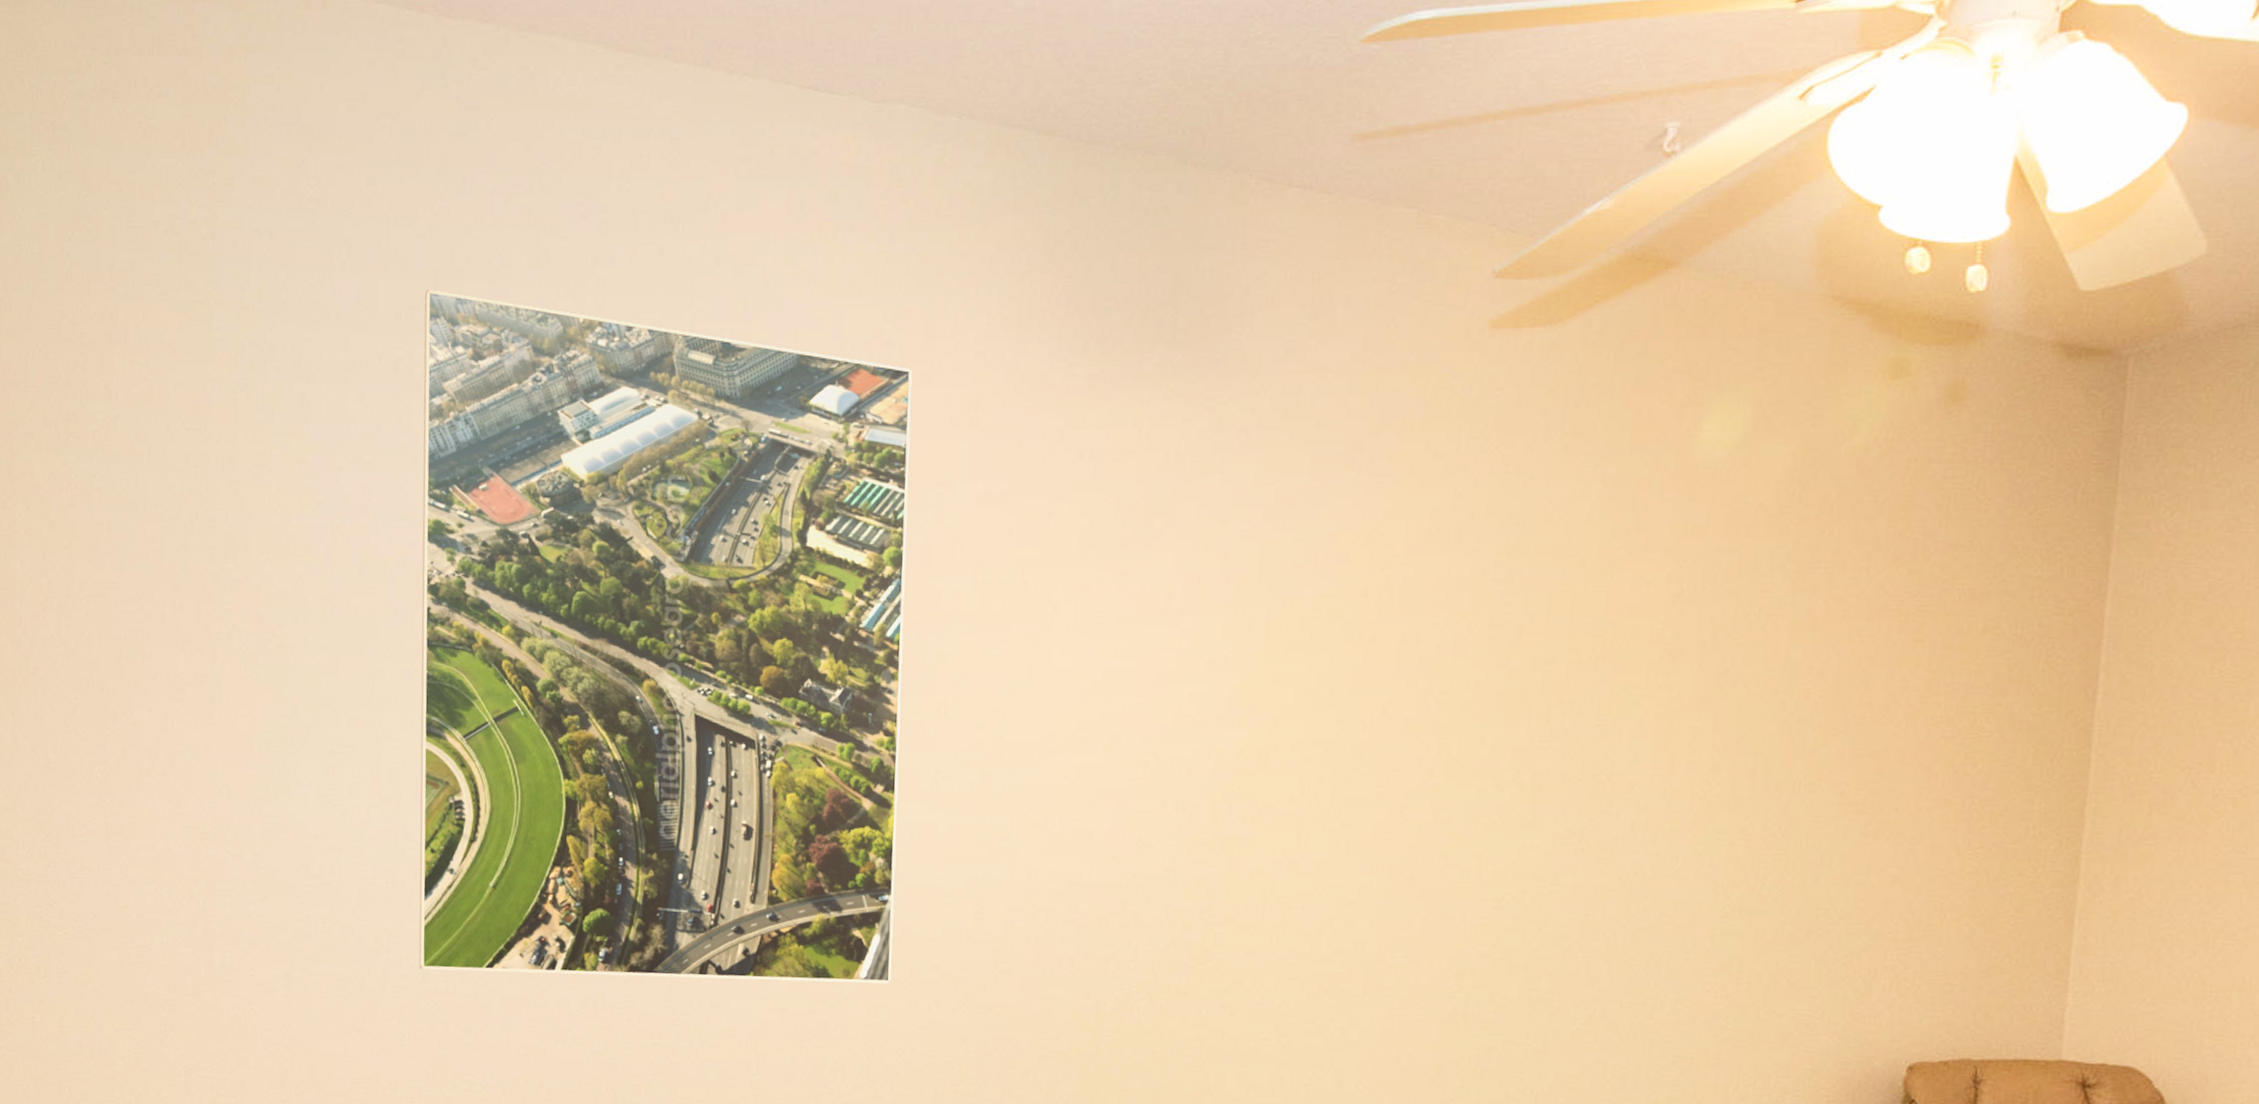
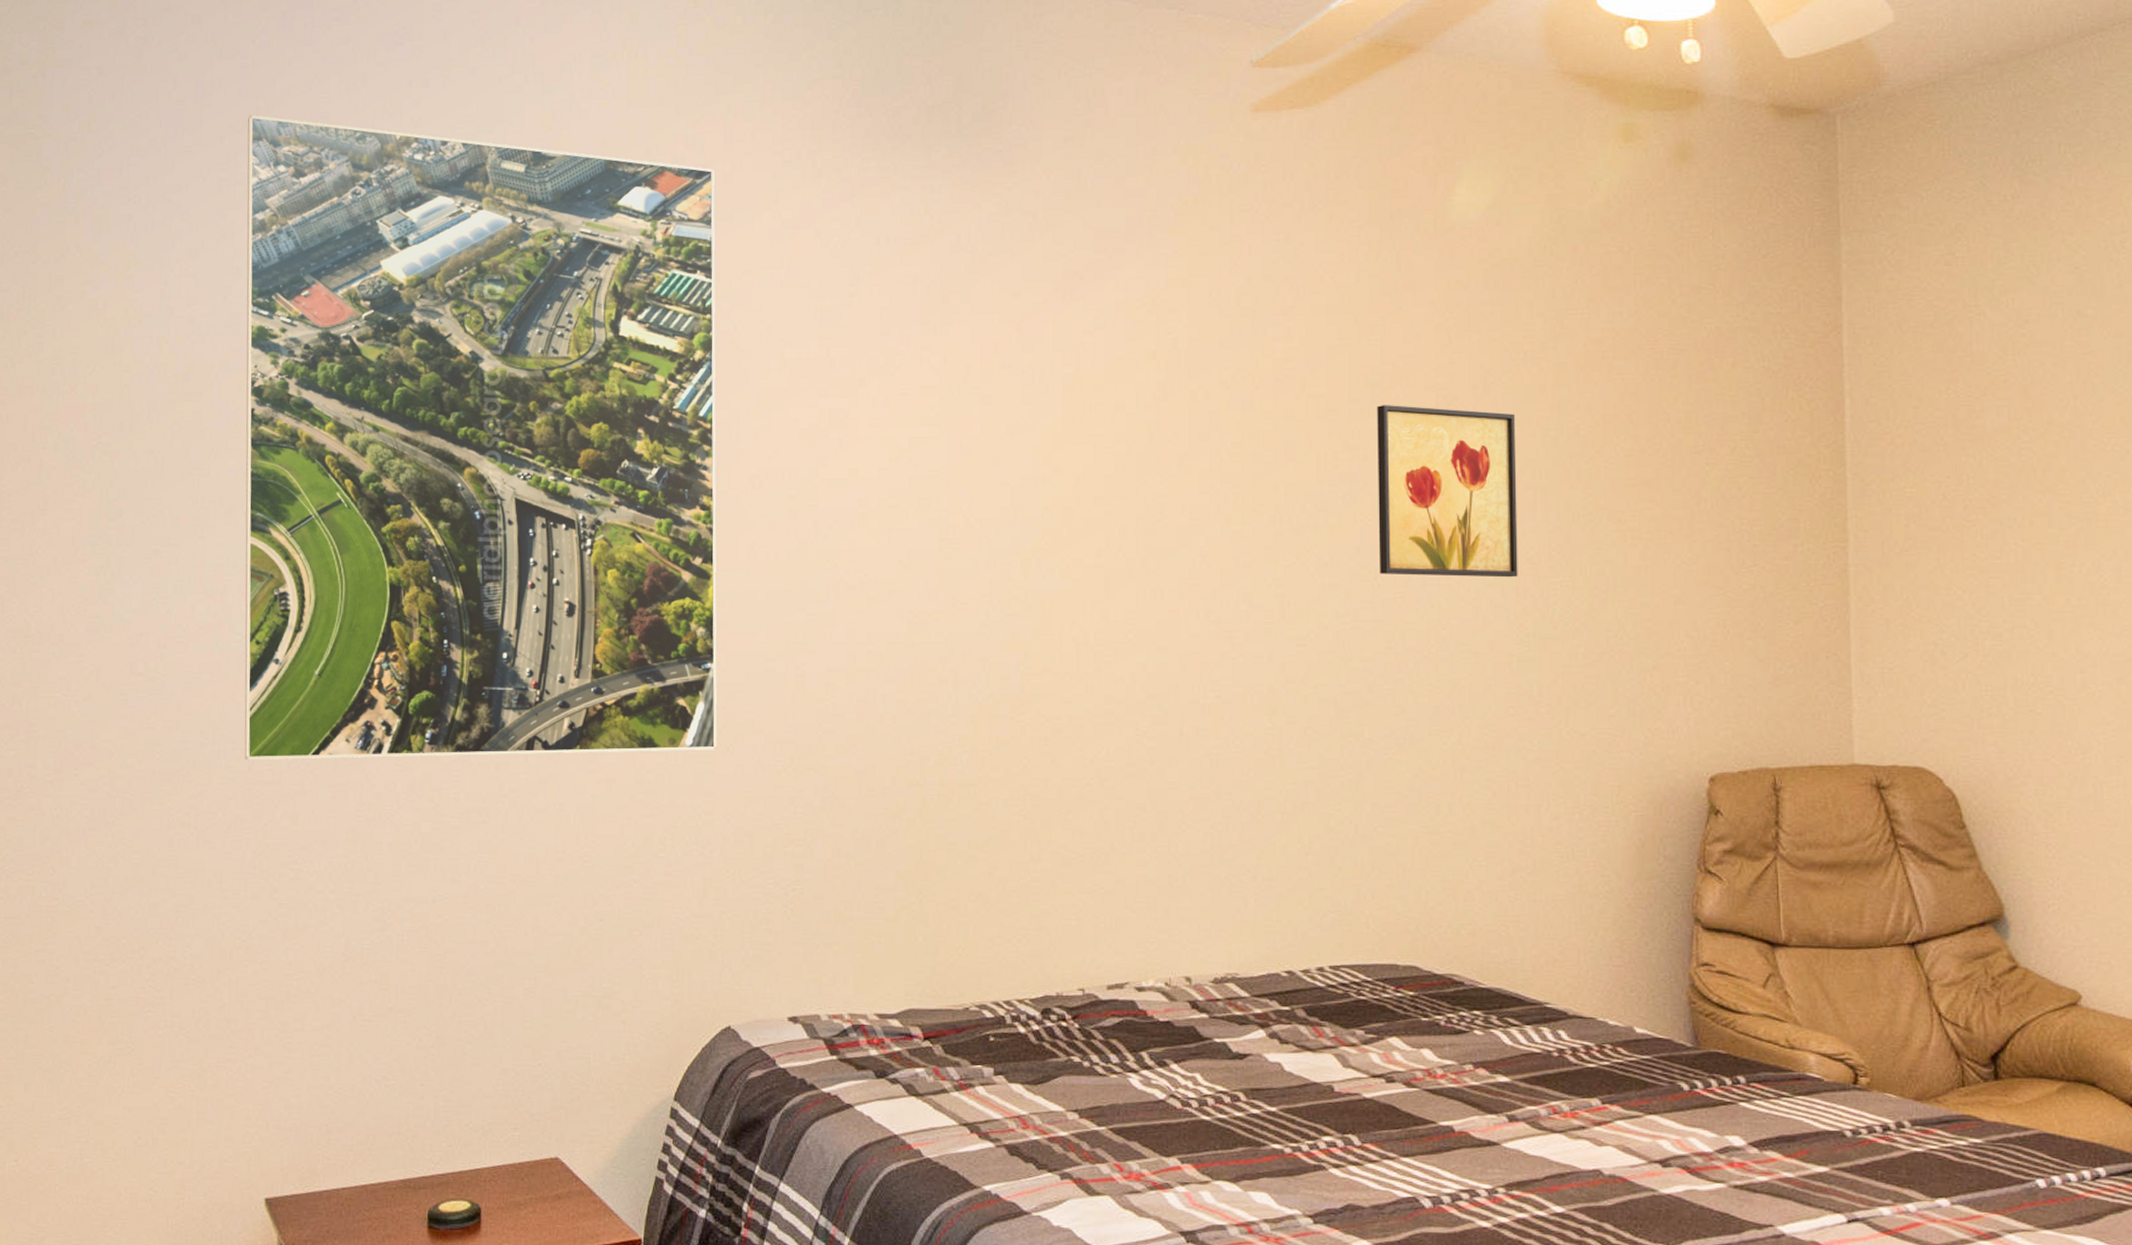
wall art: none [1584,657,1743,848] -> present [1377,405,1518,578]

